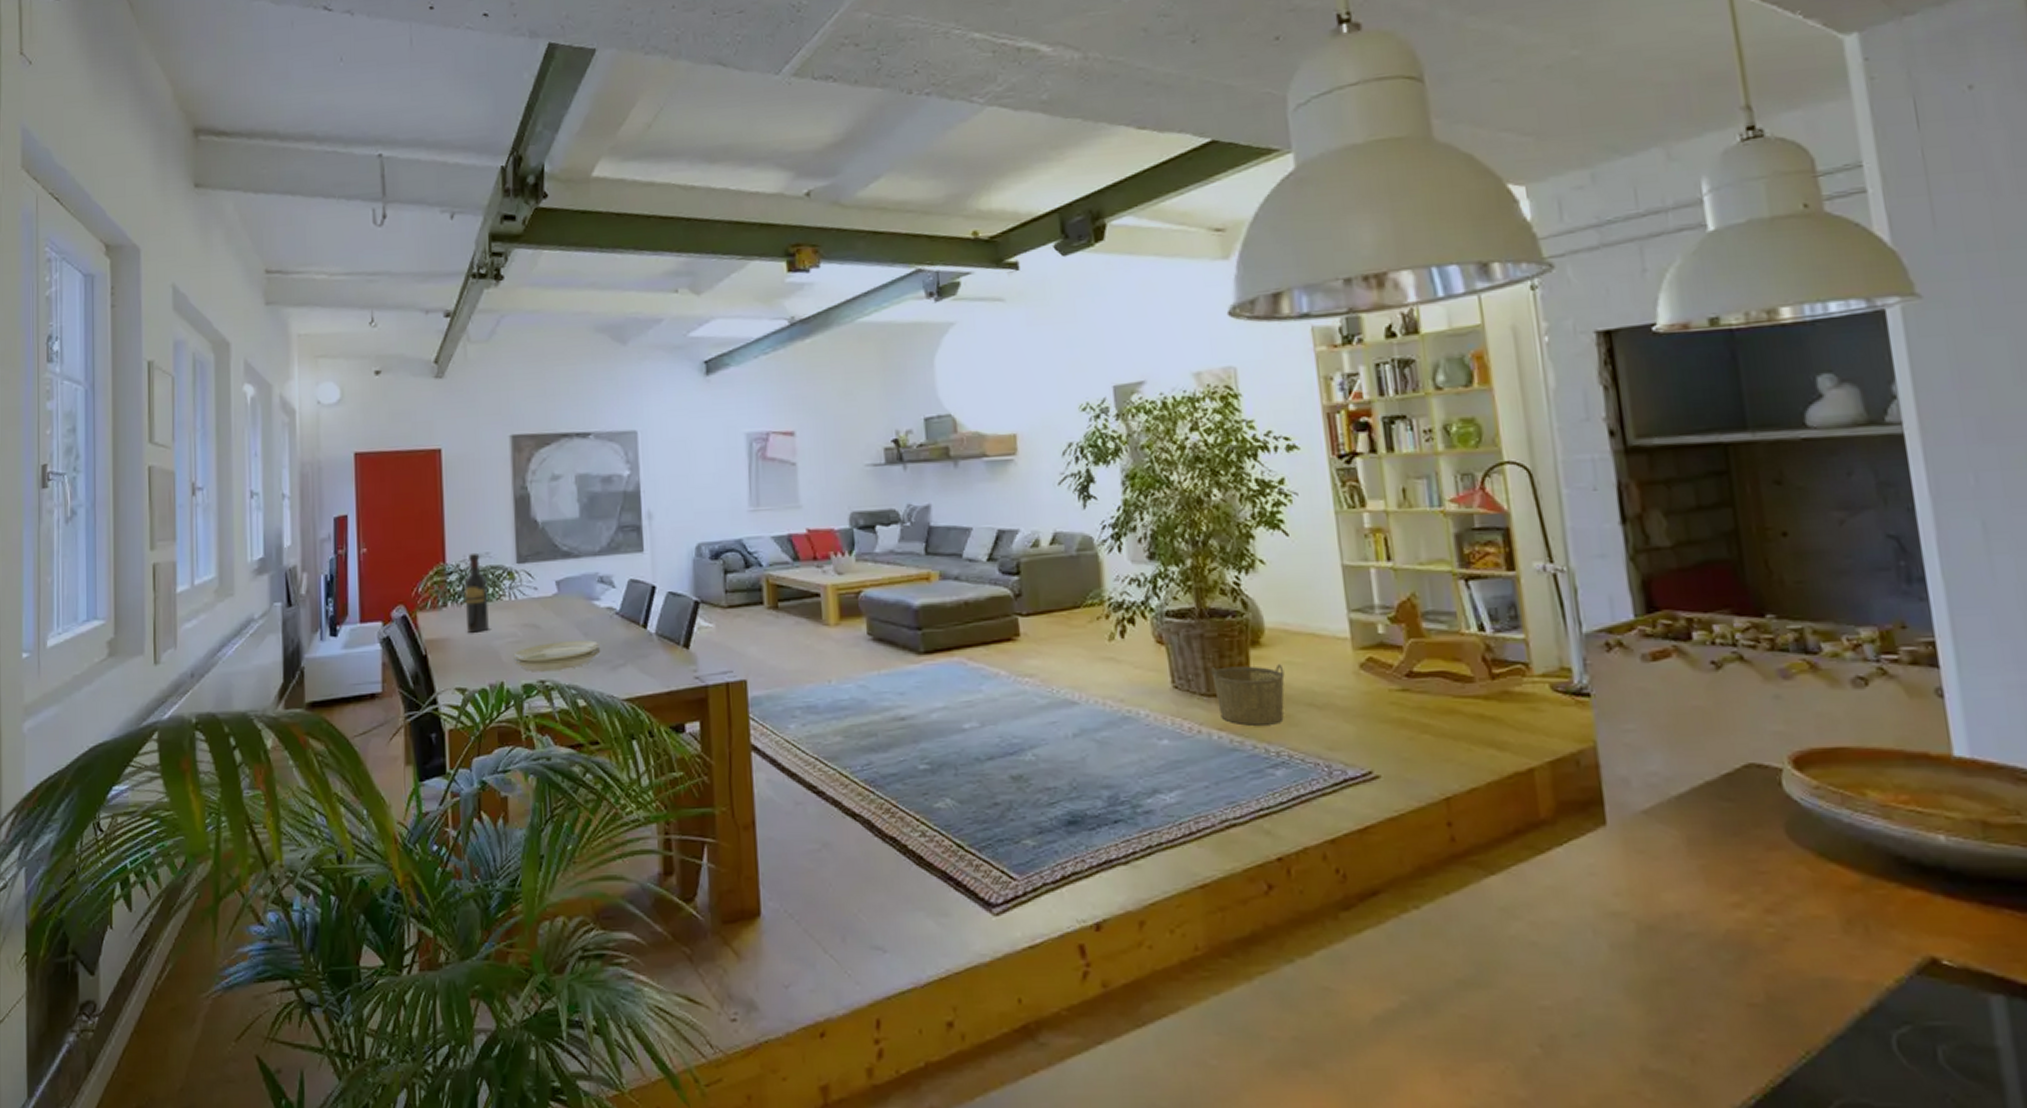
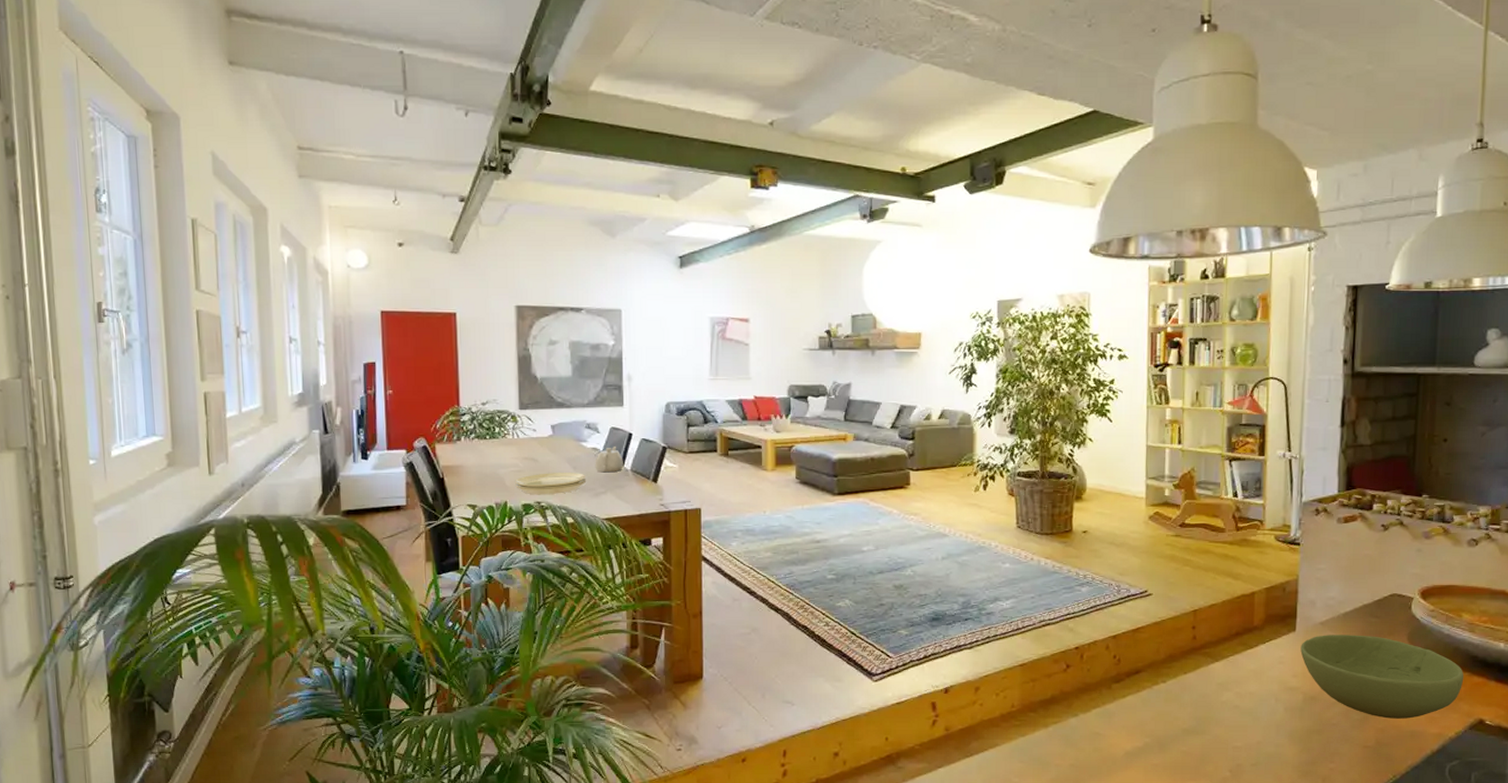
wine bottle: present [464,552,489,634] -> none [475,399,496,463]
teapot: none [610,603,646,639] -> present [595,445,623,473]
basket: present [1211,664,1285,726] -> none [1045,514,1096,556]
bowl: none [1618,828,1891,959] -> present [1300,635,1464,719]

